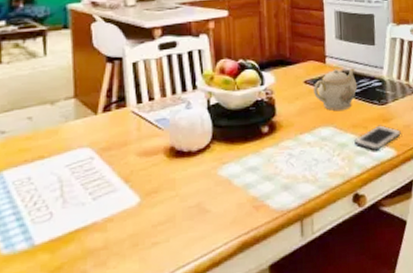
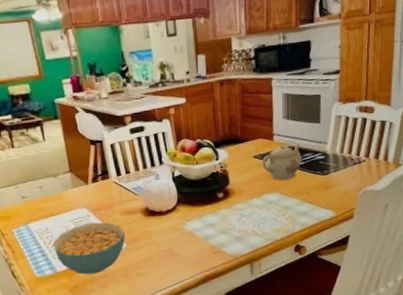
cereal bowl: none [36,167,139,247] -> present [53,222,125,275]
cell phone: present [354,125,401,151] -> none [298,191,341,212]

